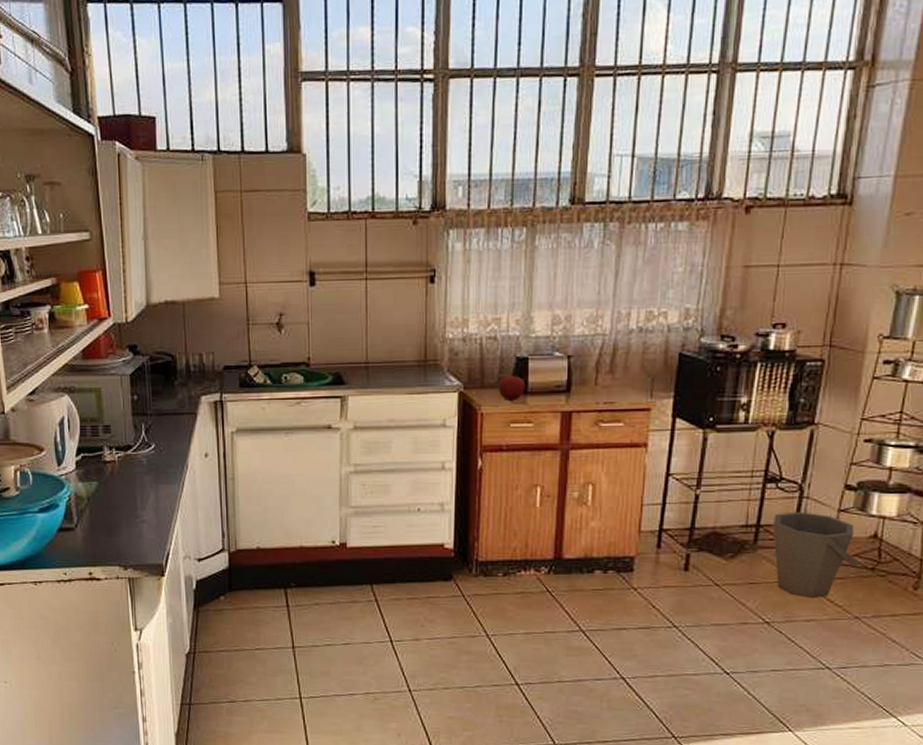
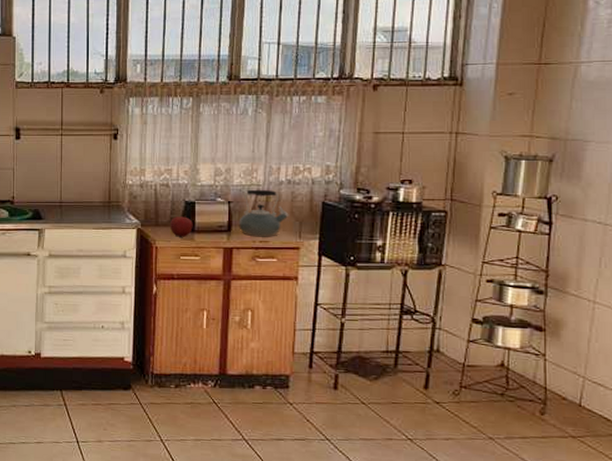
kettle: none [580,339,640,398] -> present [239,189,289,237]
bucket: present [773,511,859,598] -> none [411,340,490,419]

